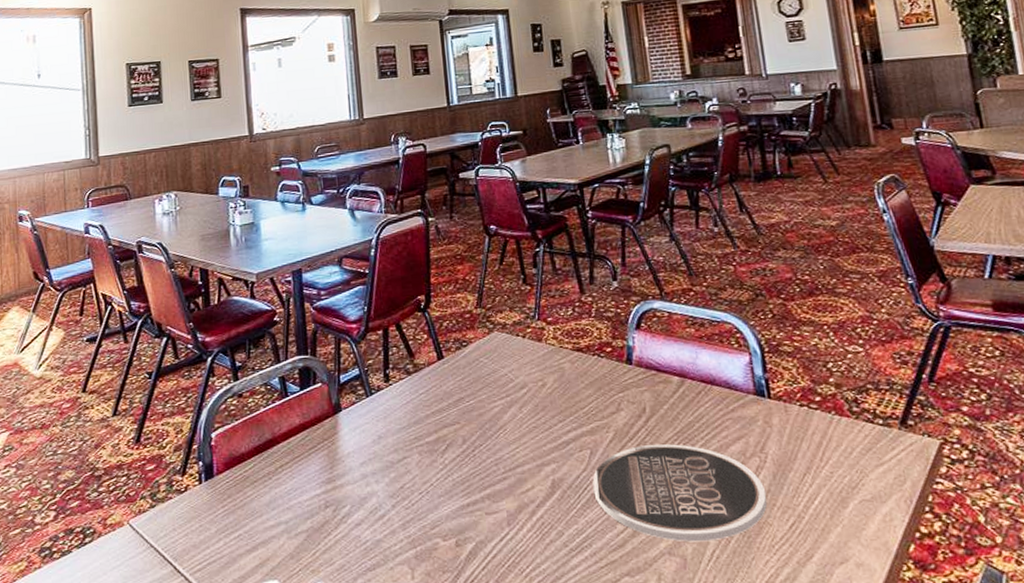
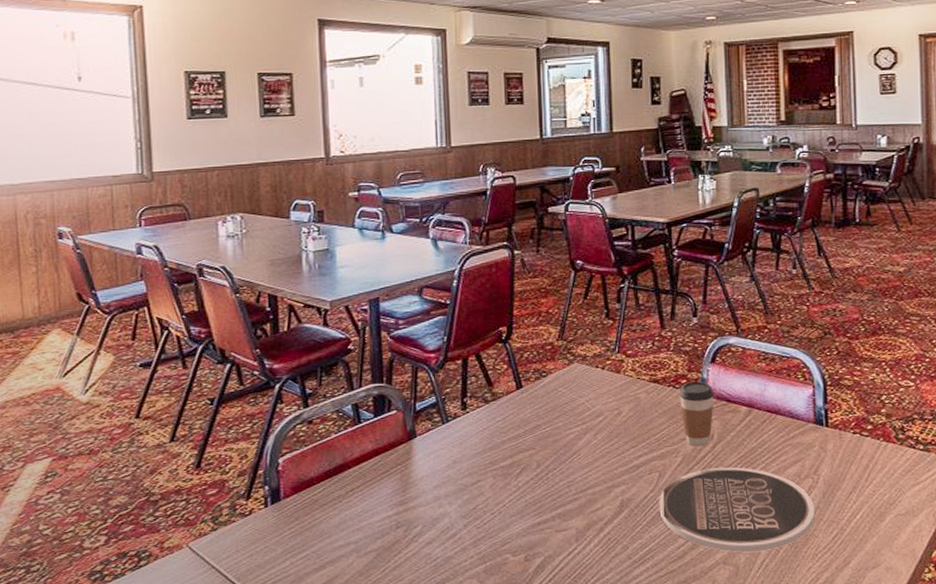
coffee cup: none [605,349,643,421] -> present [679,381,714,447]

